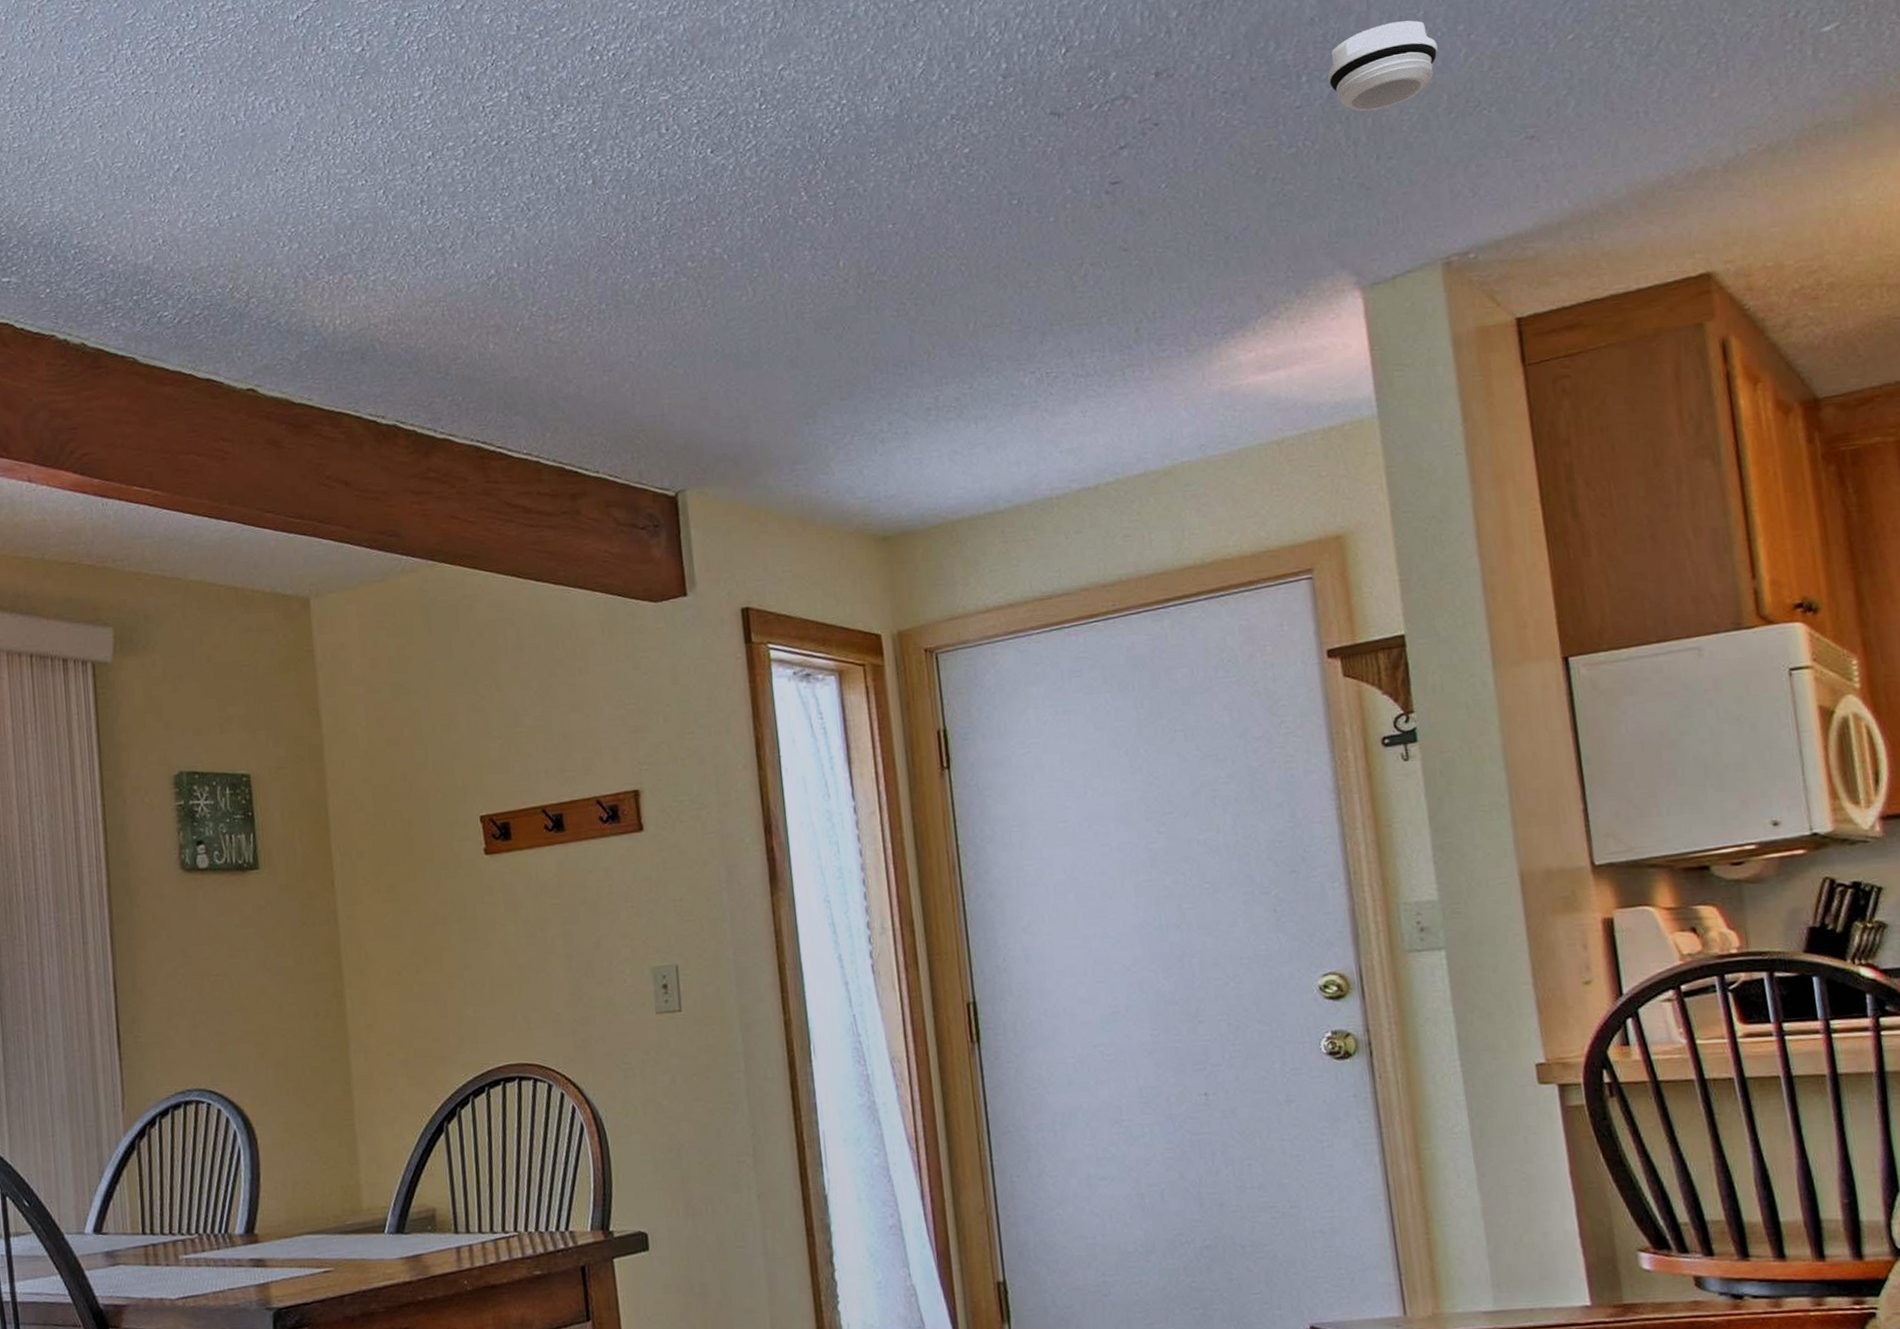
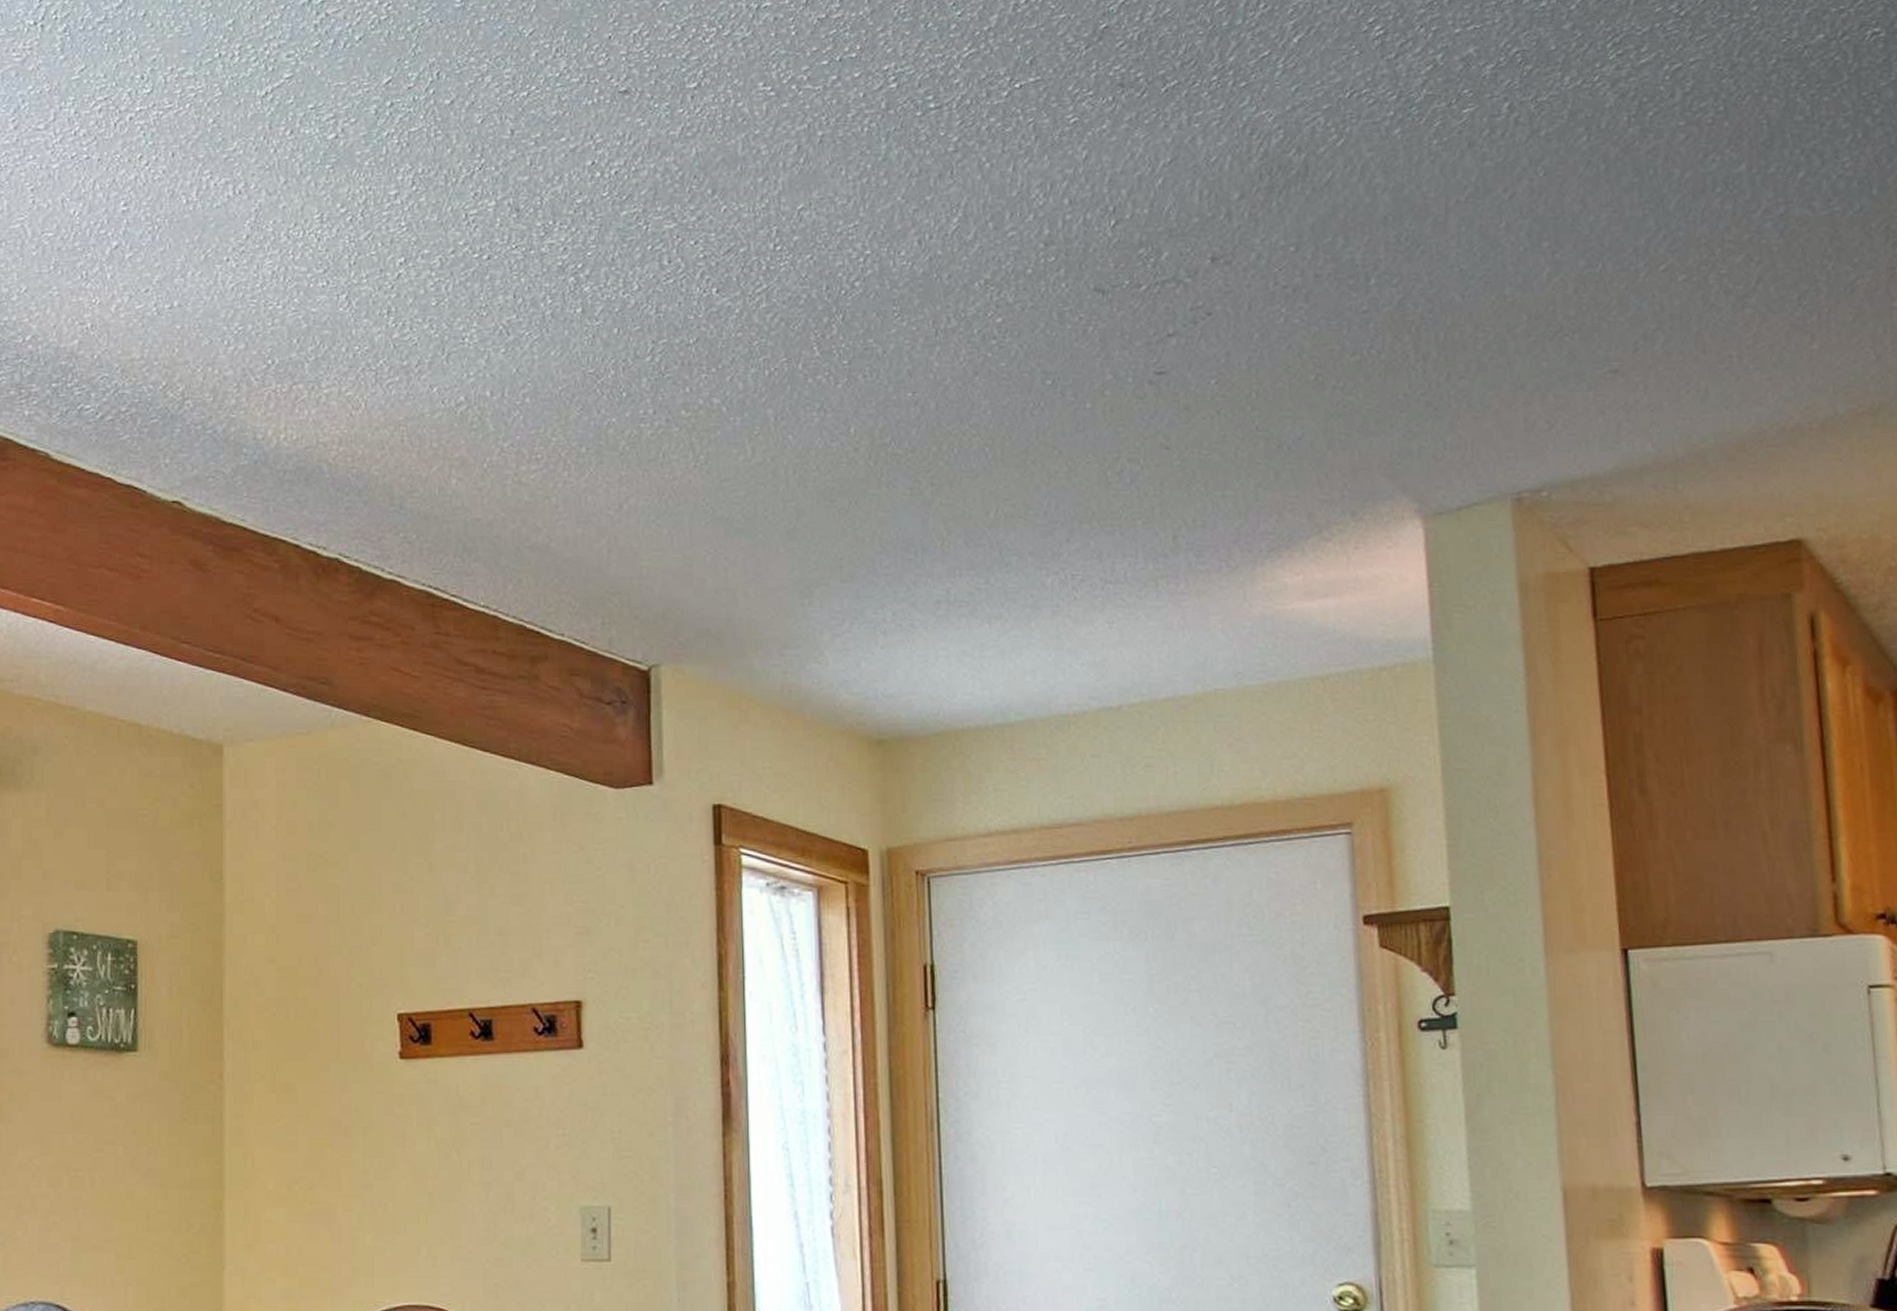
smoke detector: present [1327,20,1438,112] -> none [1398,230,1520,325]

